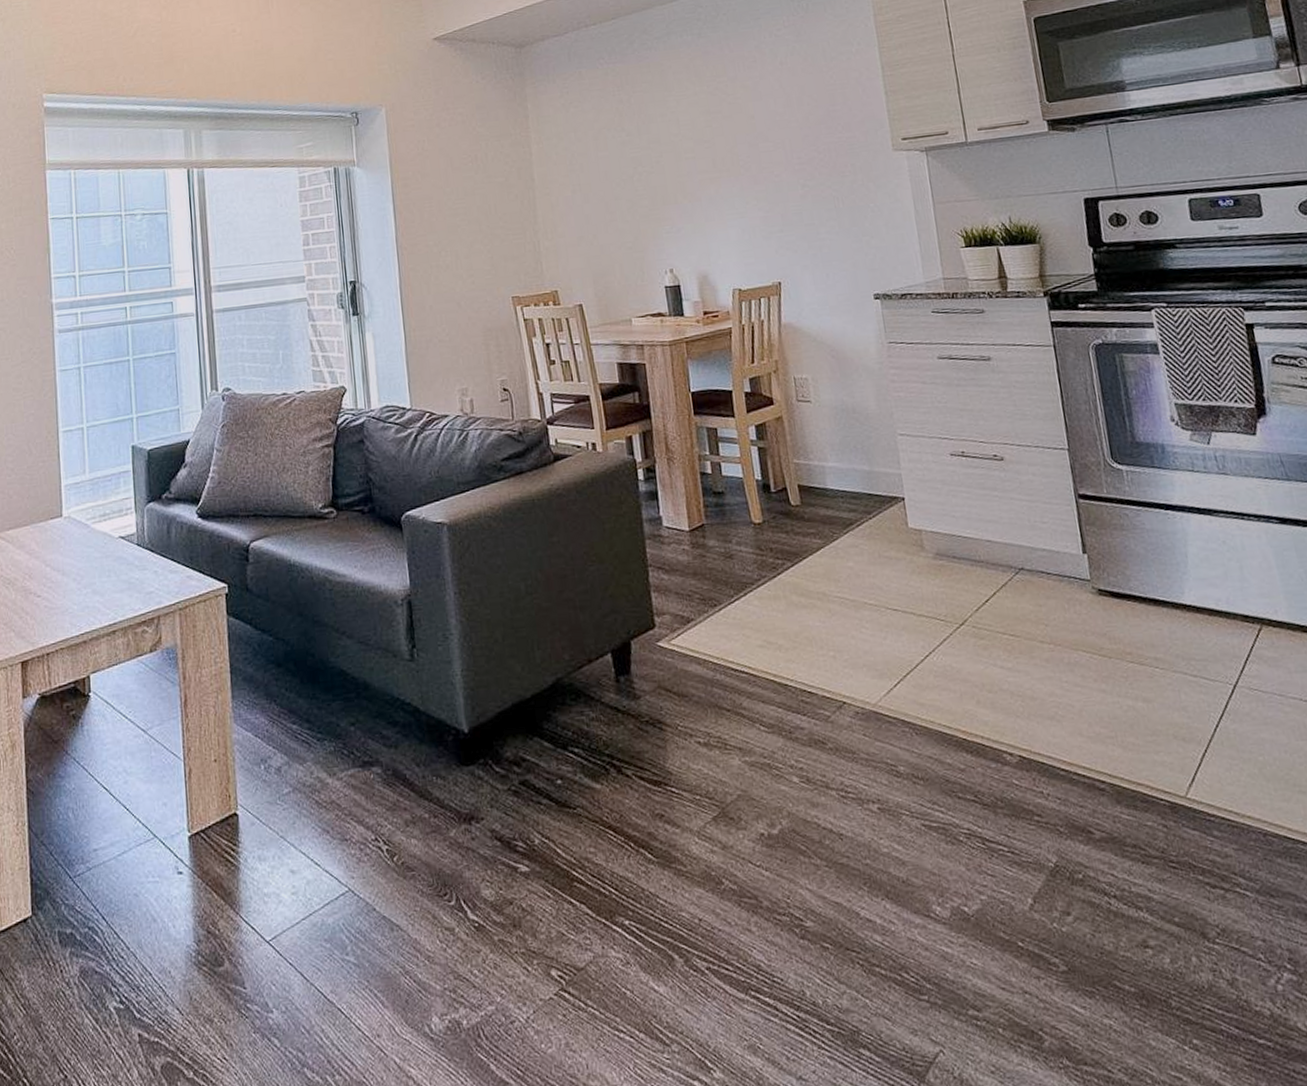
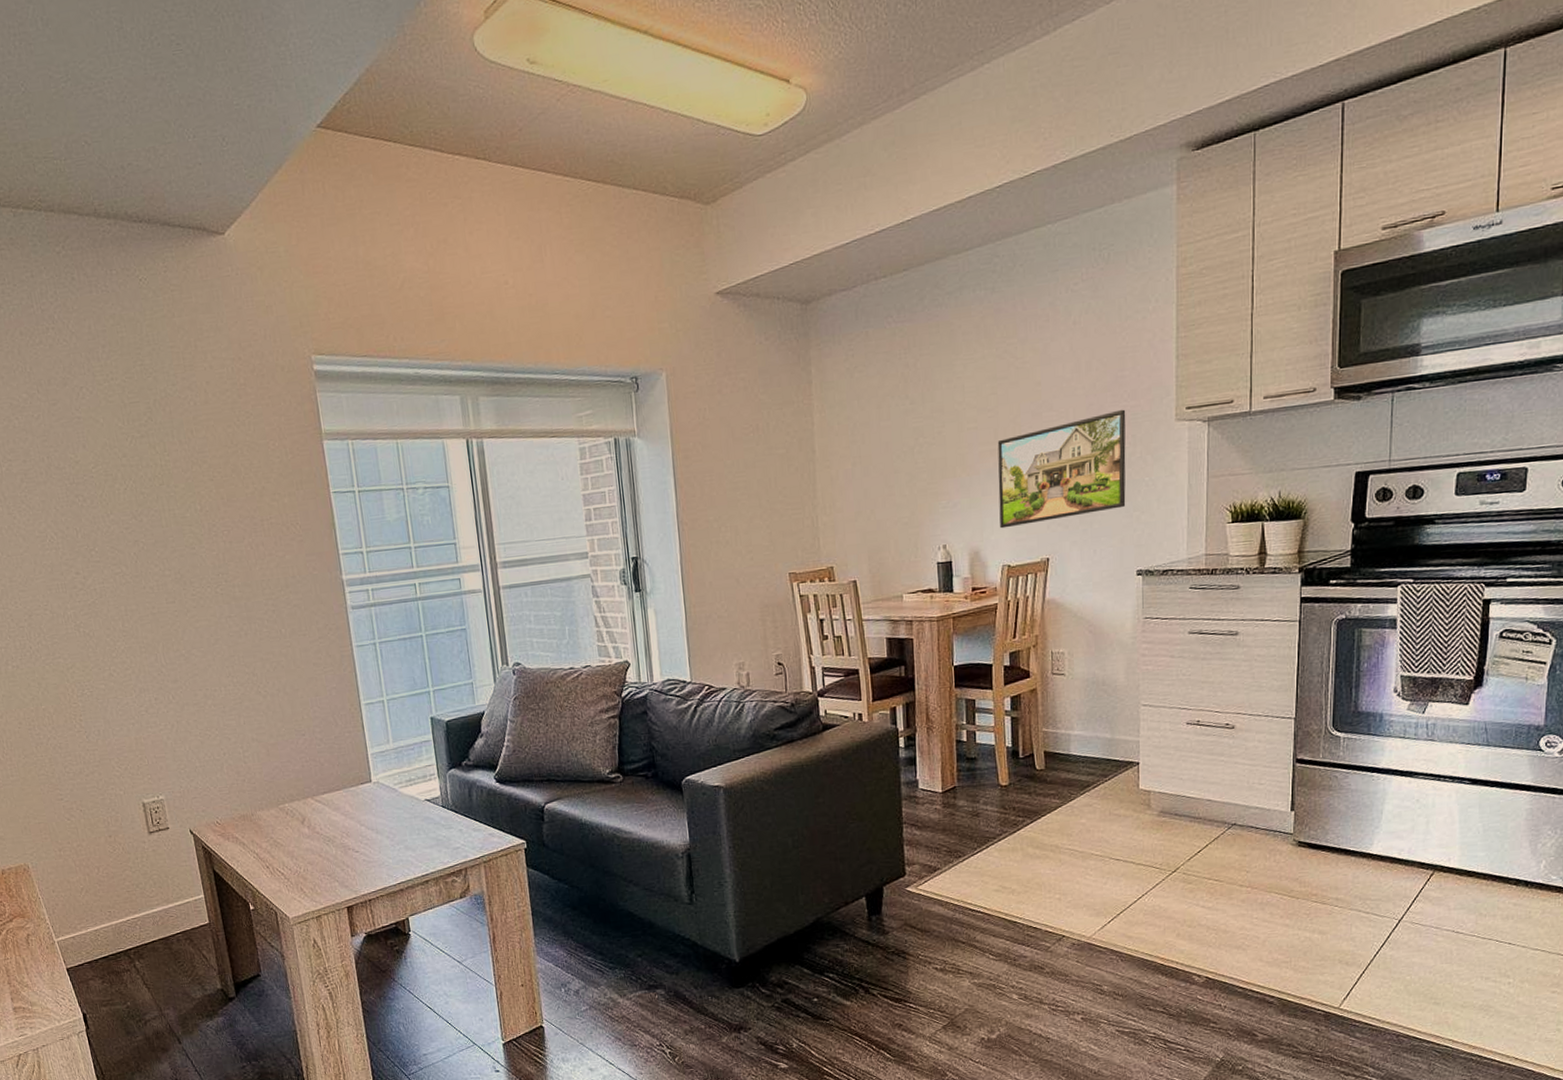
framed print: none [716,140,854,253] -> present [997,409,1126,529]

